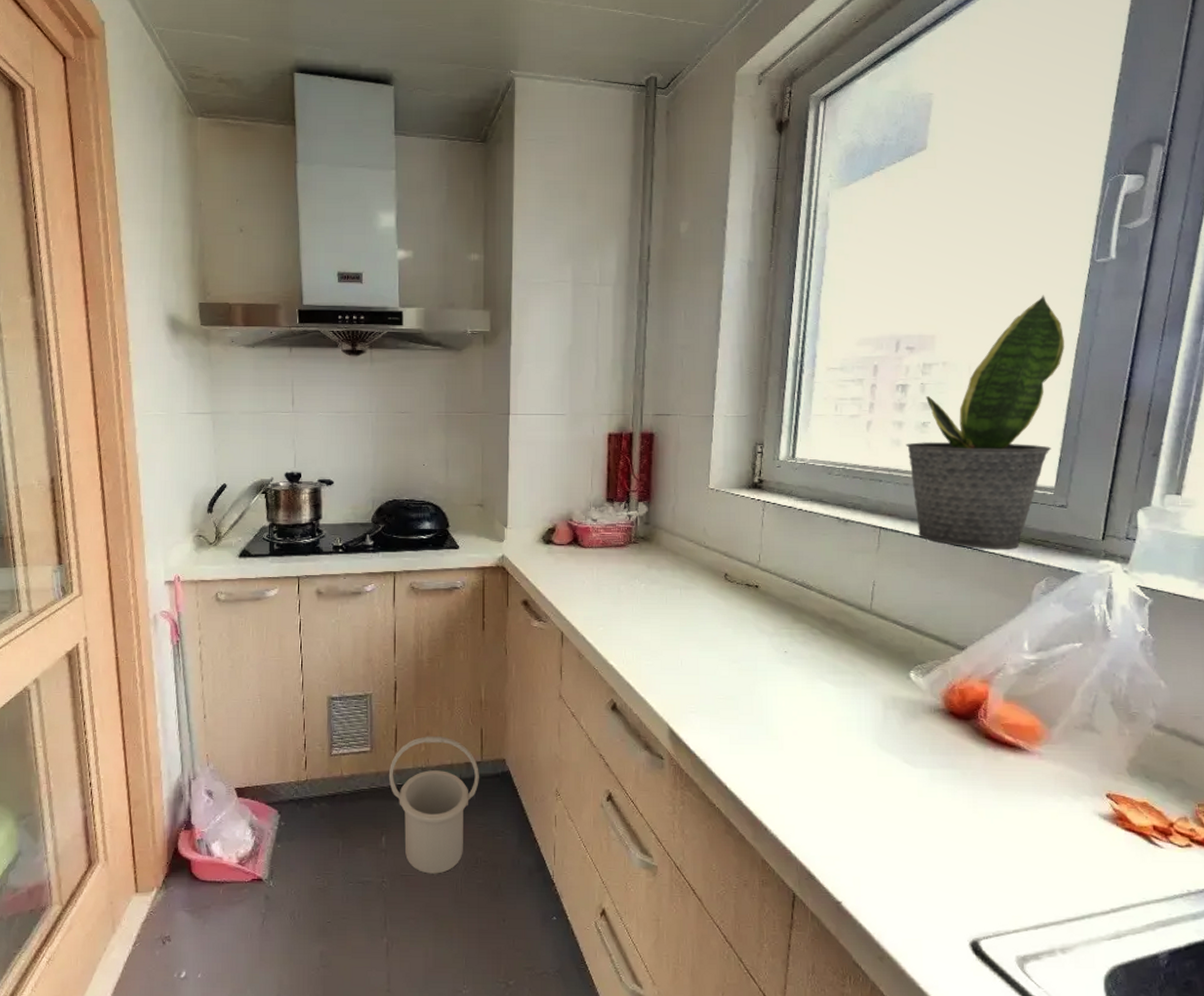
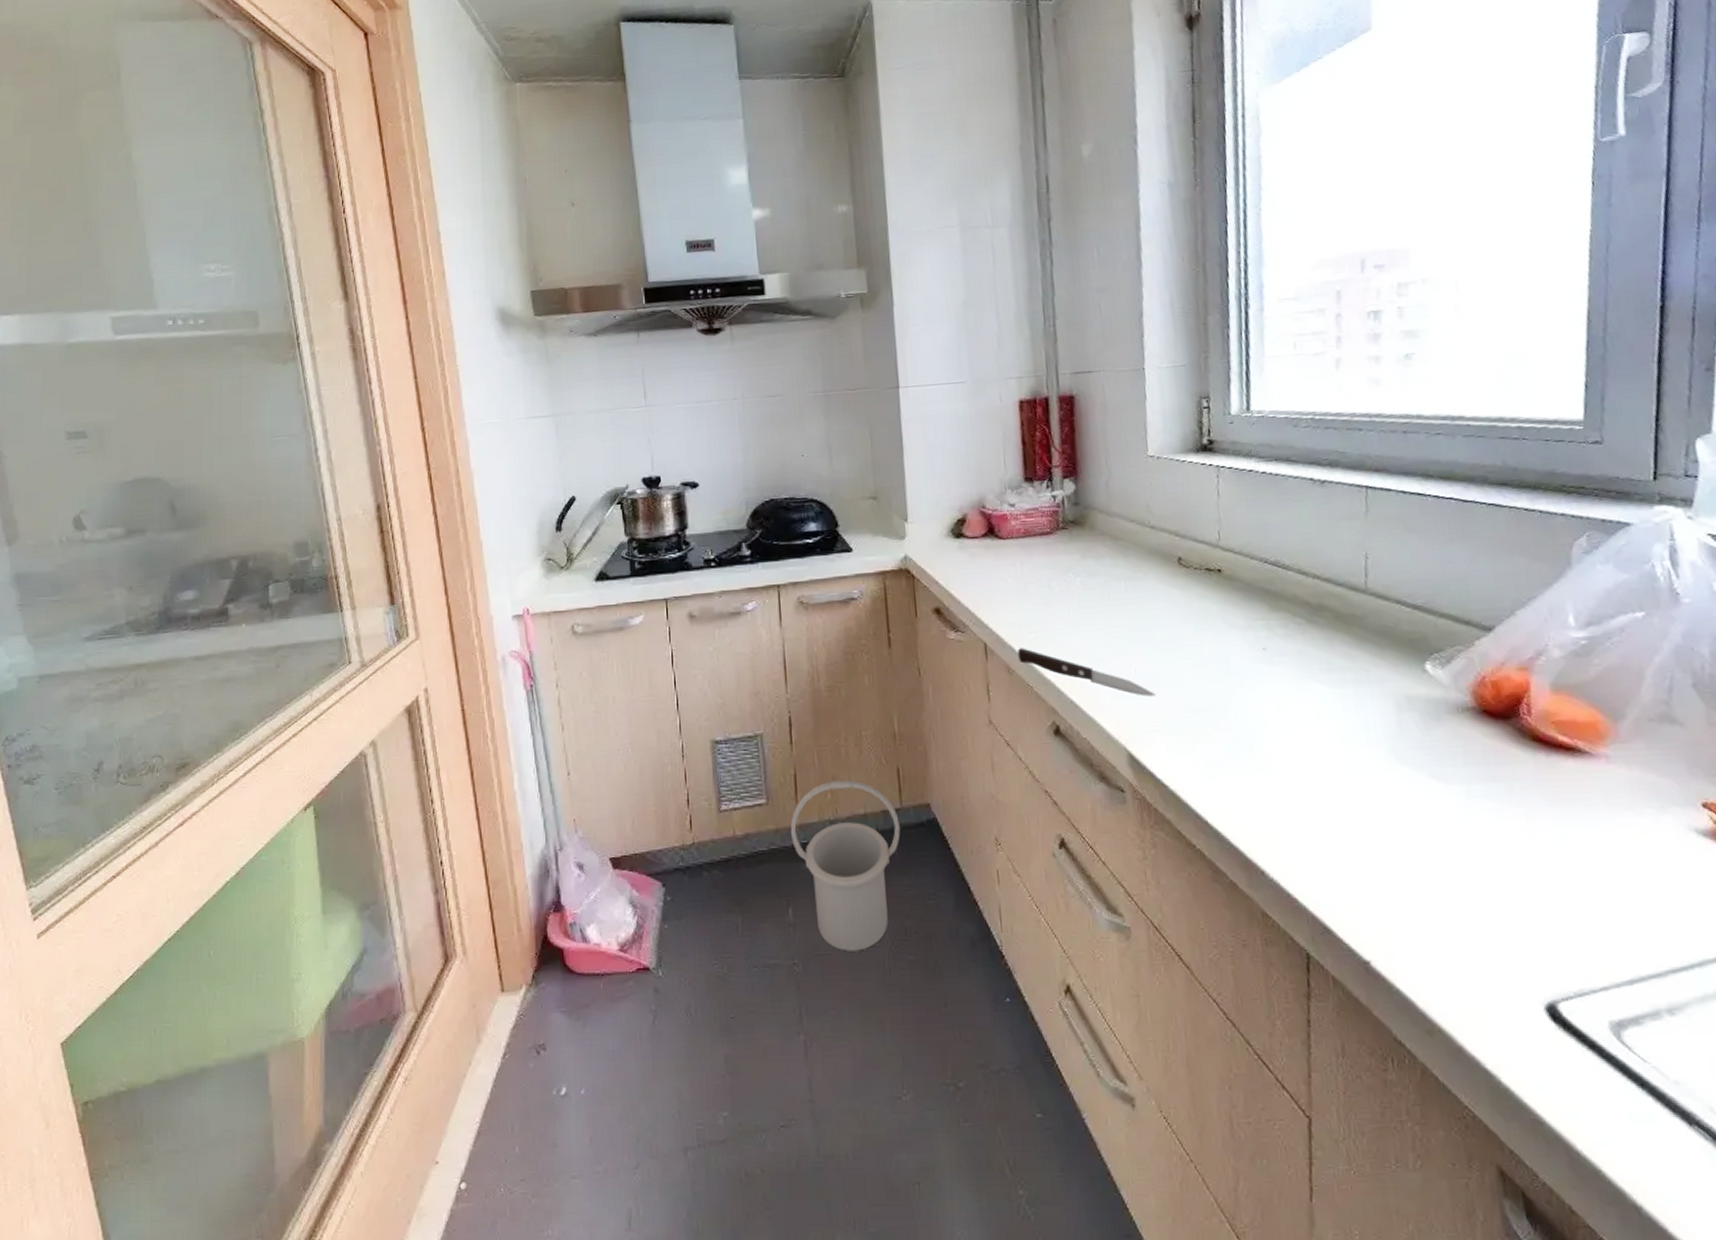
kitchen knife: none [588,638,696,684] -> present [1018,648,1156,697]
potted plant: present [906,295,1064,549] -> none [1387,187,1575,503]

